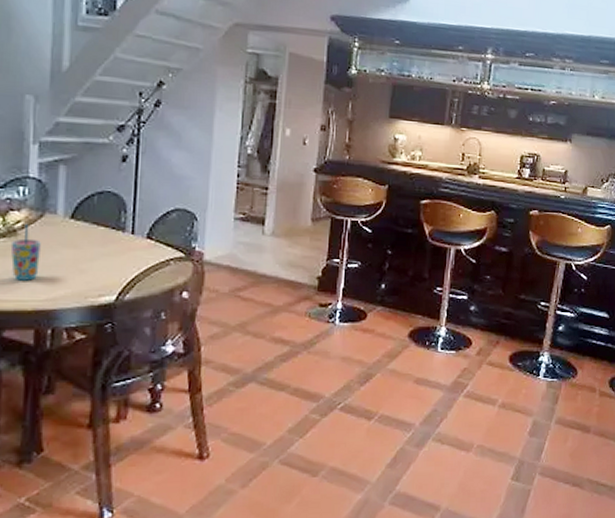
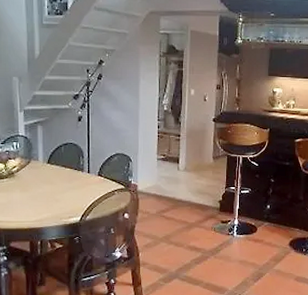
cup: present [10,224,41,281] -> none [11,168,30,208]

